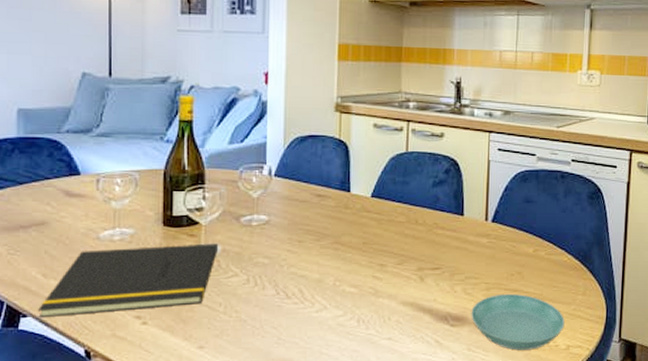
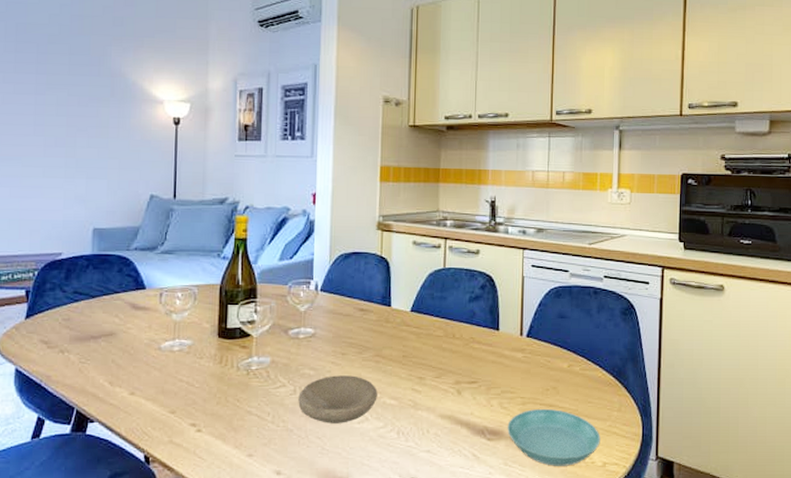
notepad: present [38,243,219,318] -> none [104,355,269,424]
bowl: none [252,263,336,313] -> present [298,375,378,423]

